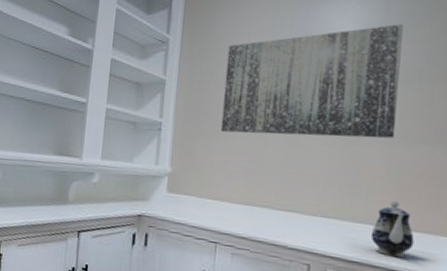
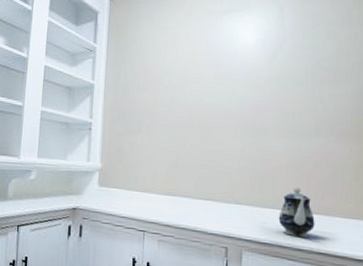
wall art: present [220,23,403,138] -> none [144,33,296,133]

